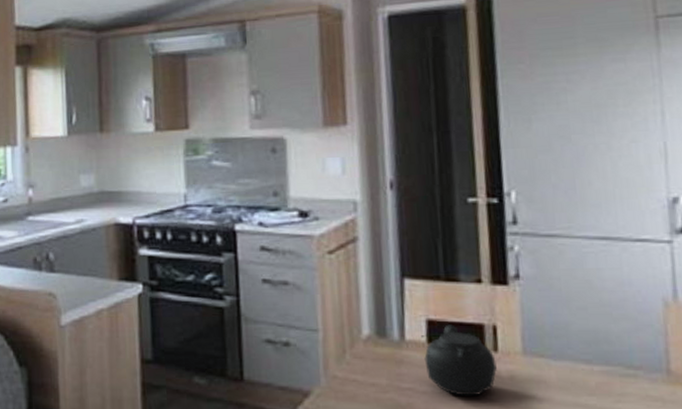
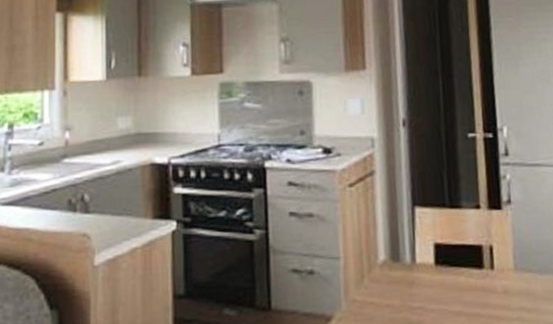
teapot: present [421,324,497,397] -> none [430,247,493,312]

